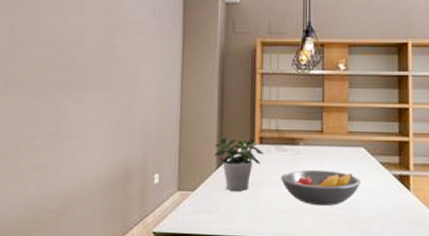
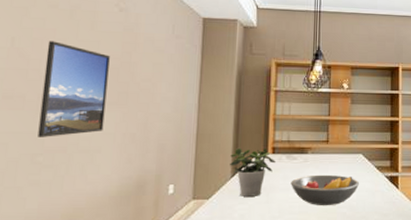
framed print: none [35,27,95,122] -> present [38,41,110,137]

